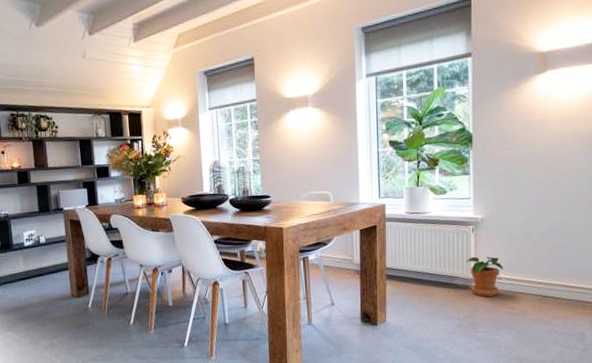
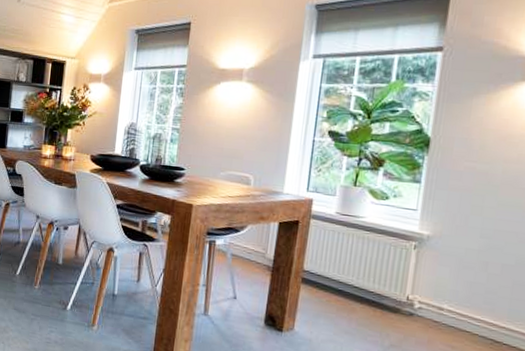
potted plant: present [465,256,503,297] -> none [400,277,448,329]

